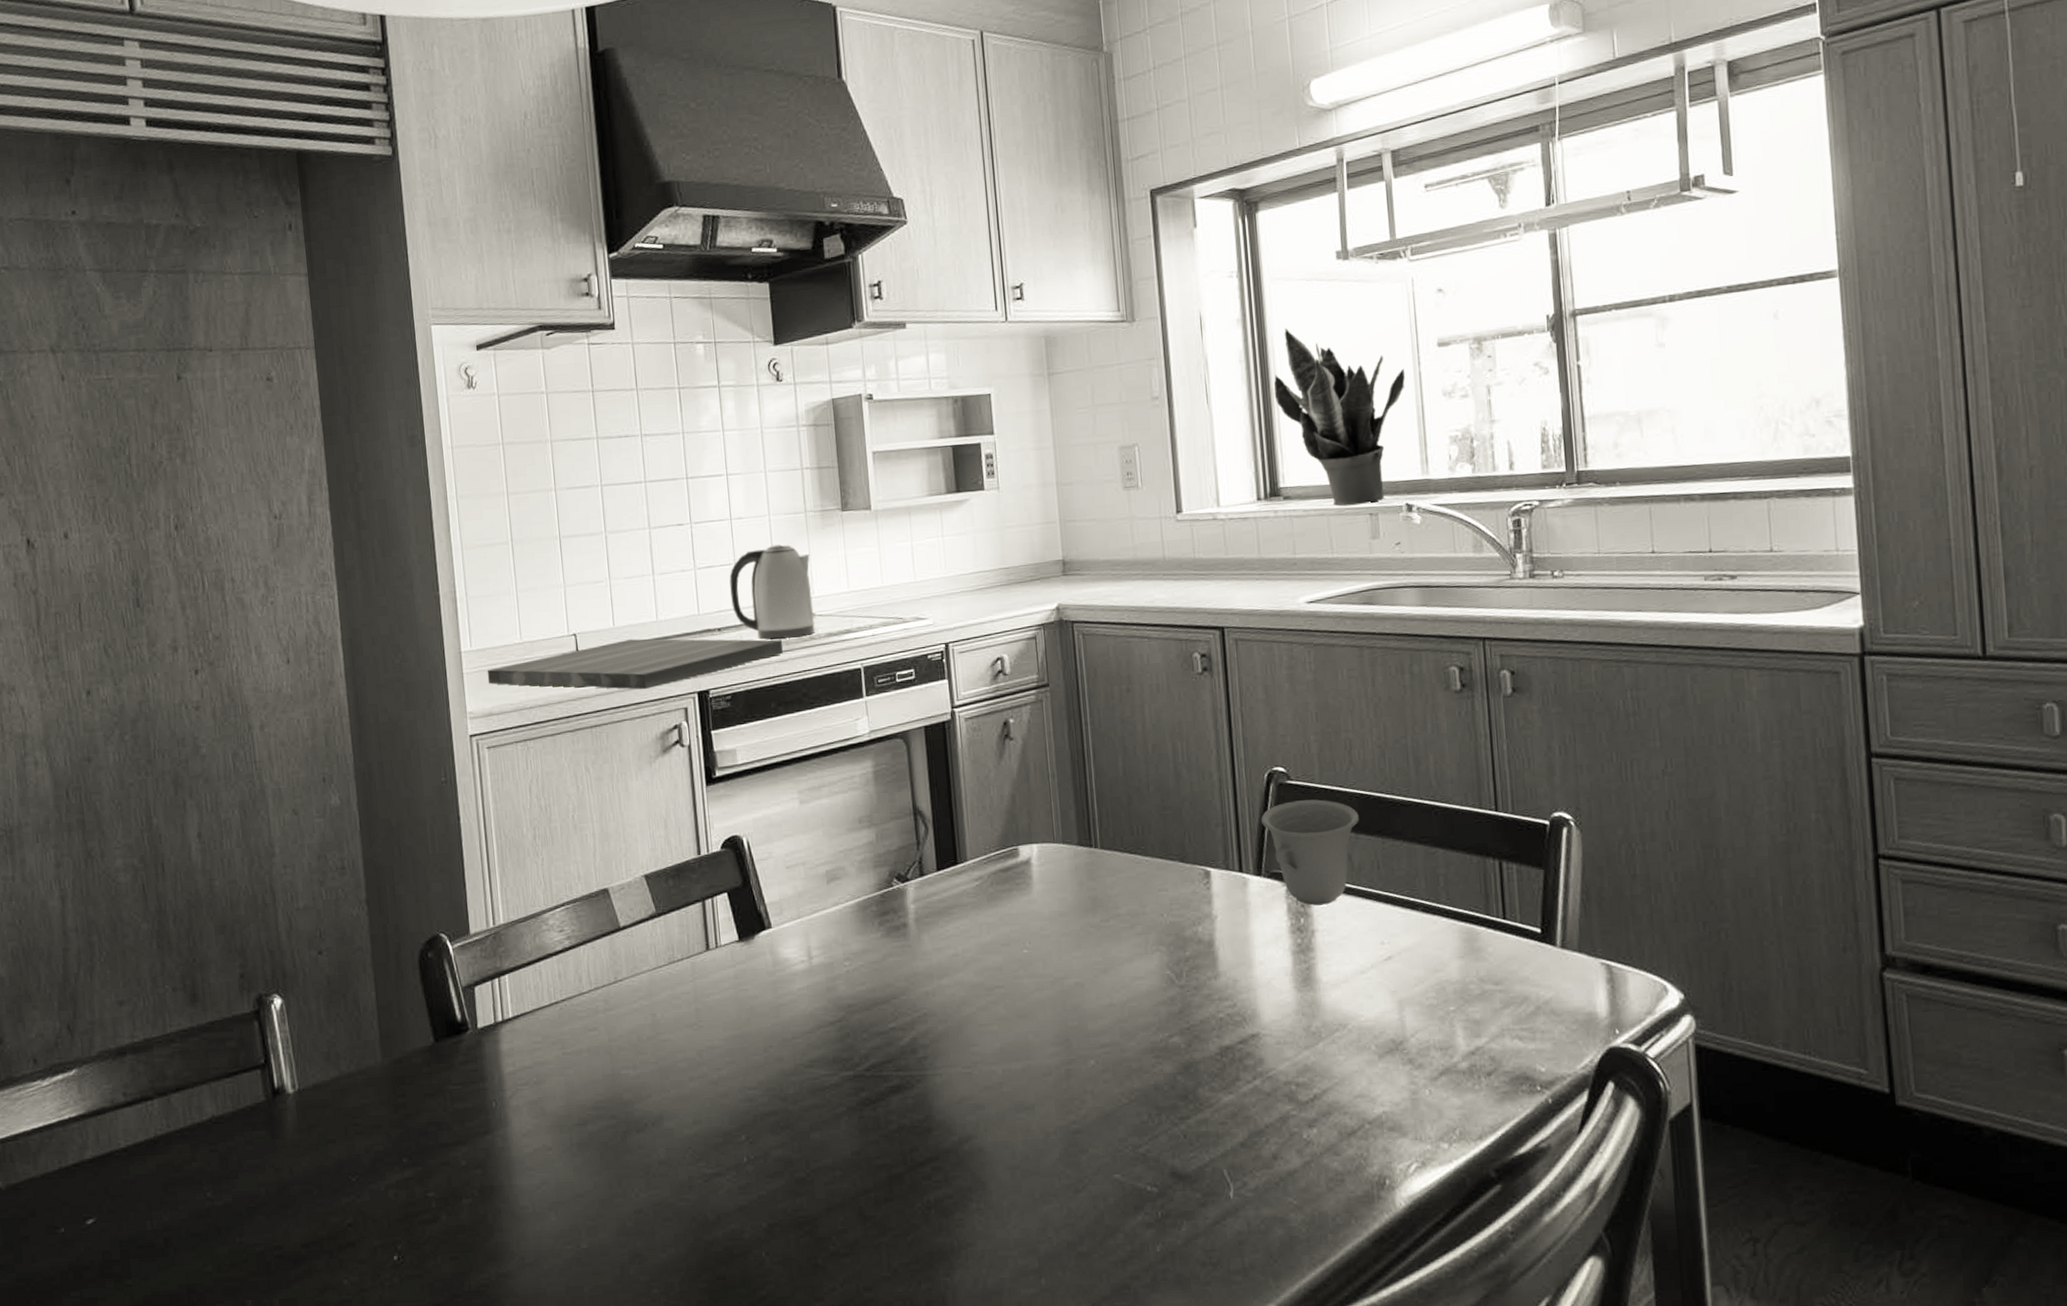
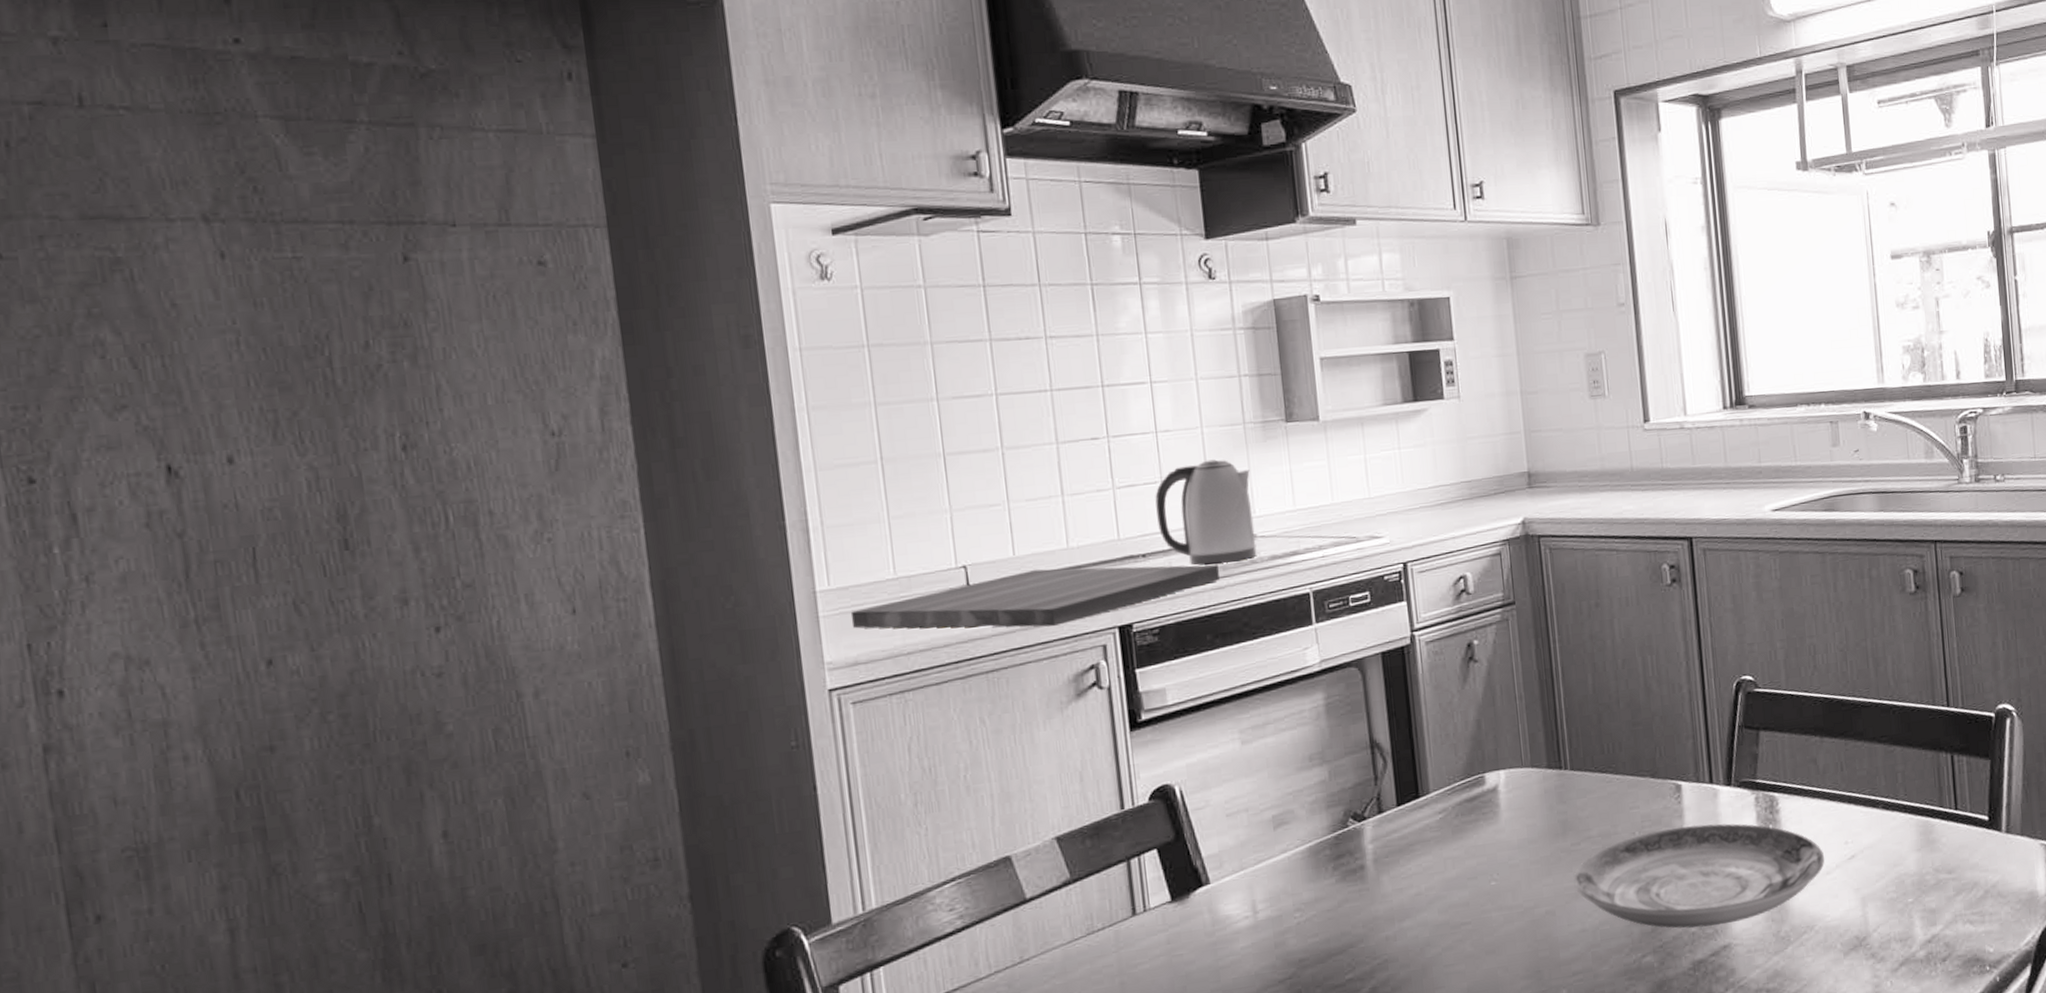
plate: none [1102,911,1360,1014] -> present [1573,823,1825,929]
cup: present [1261,799,1359,906] -> none [1730,705,1824,812]
potted plant: present [1274,327,1406,507] -> none [1738,236,1862,415]

